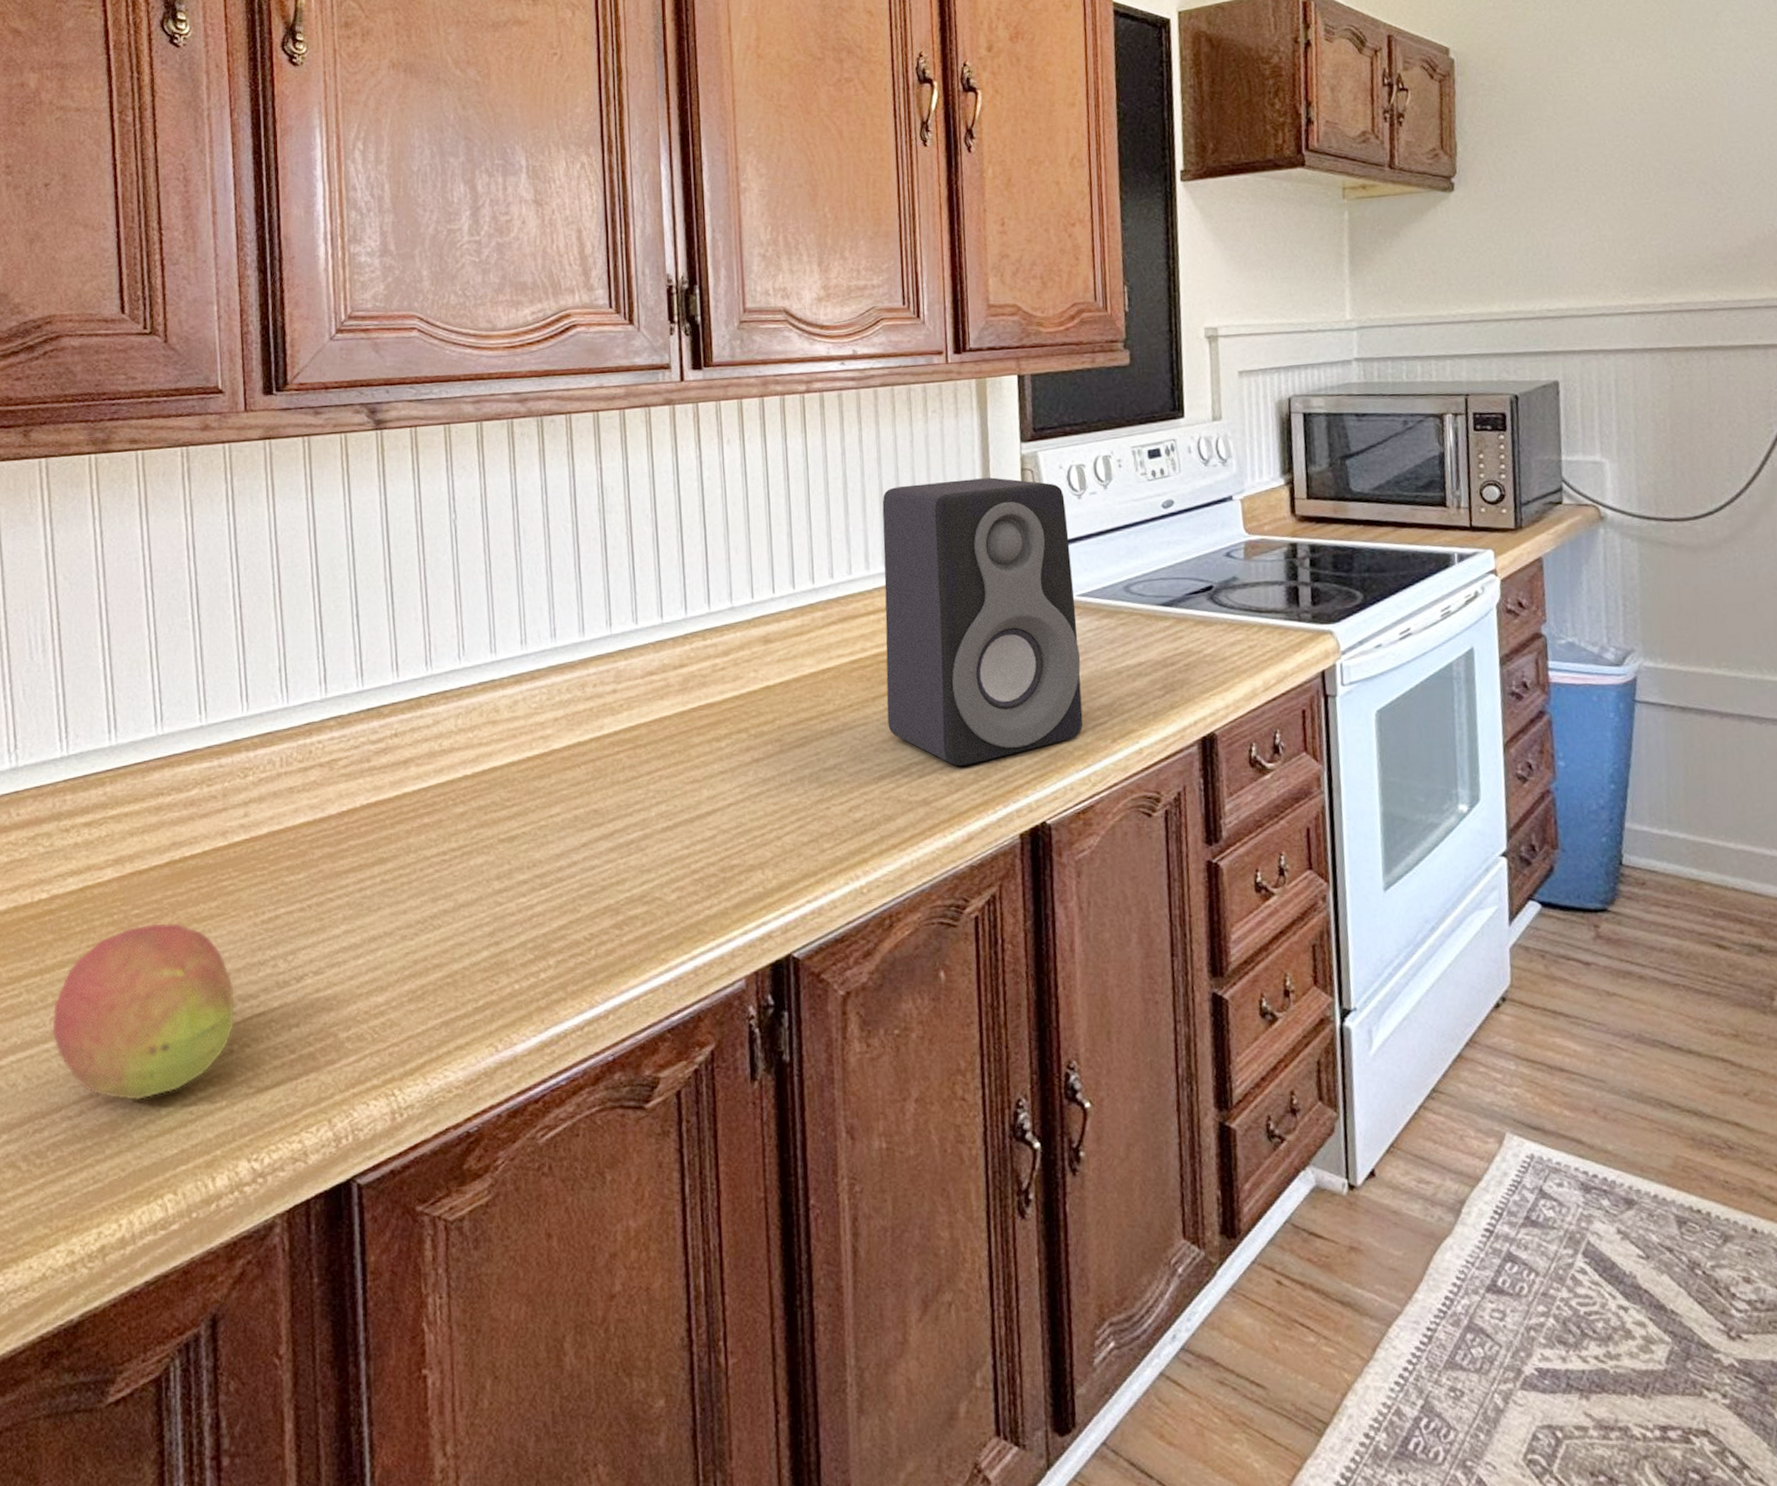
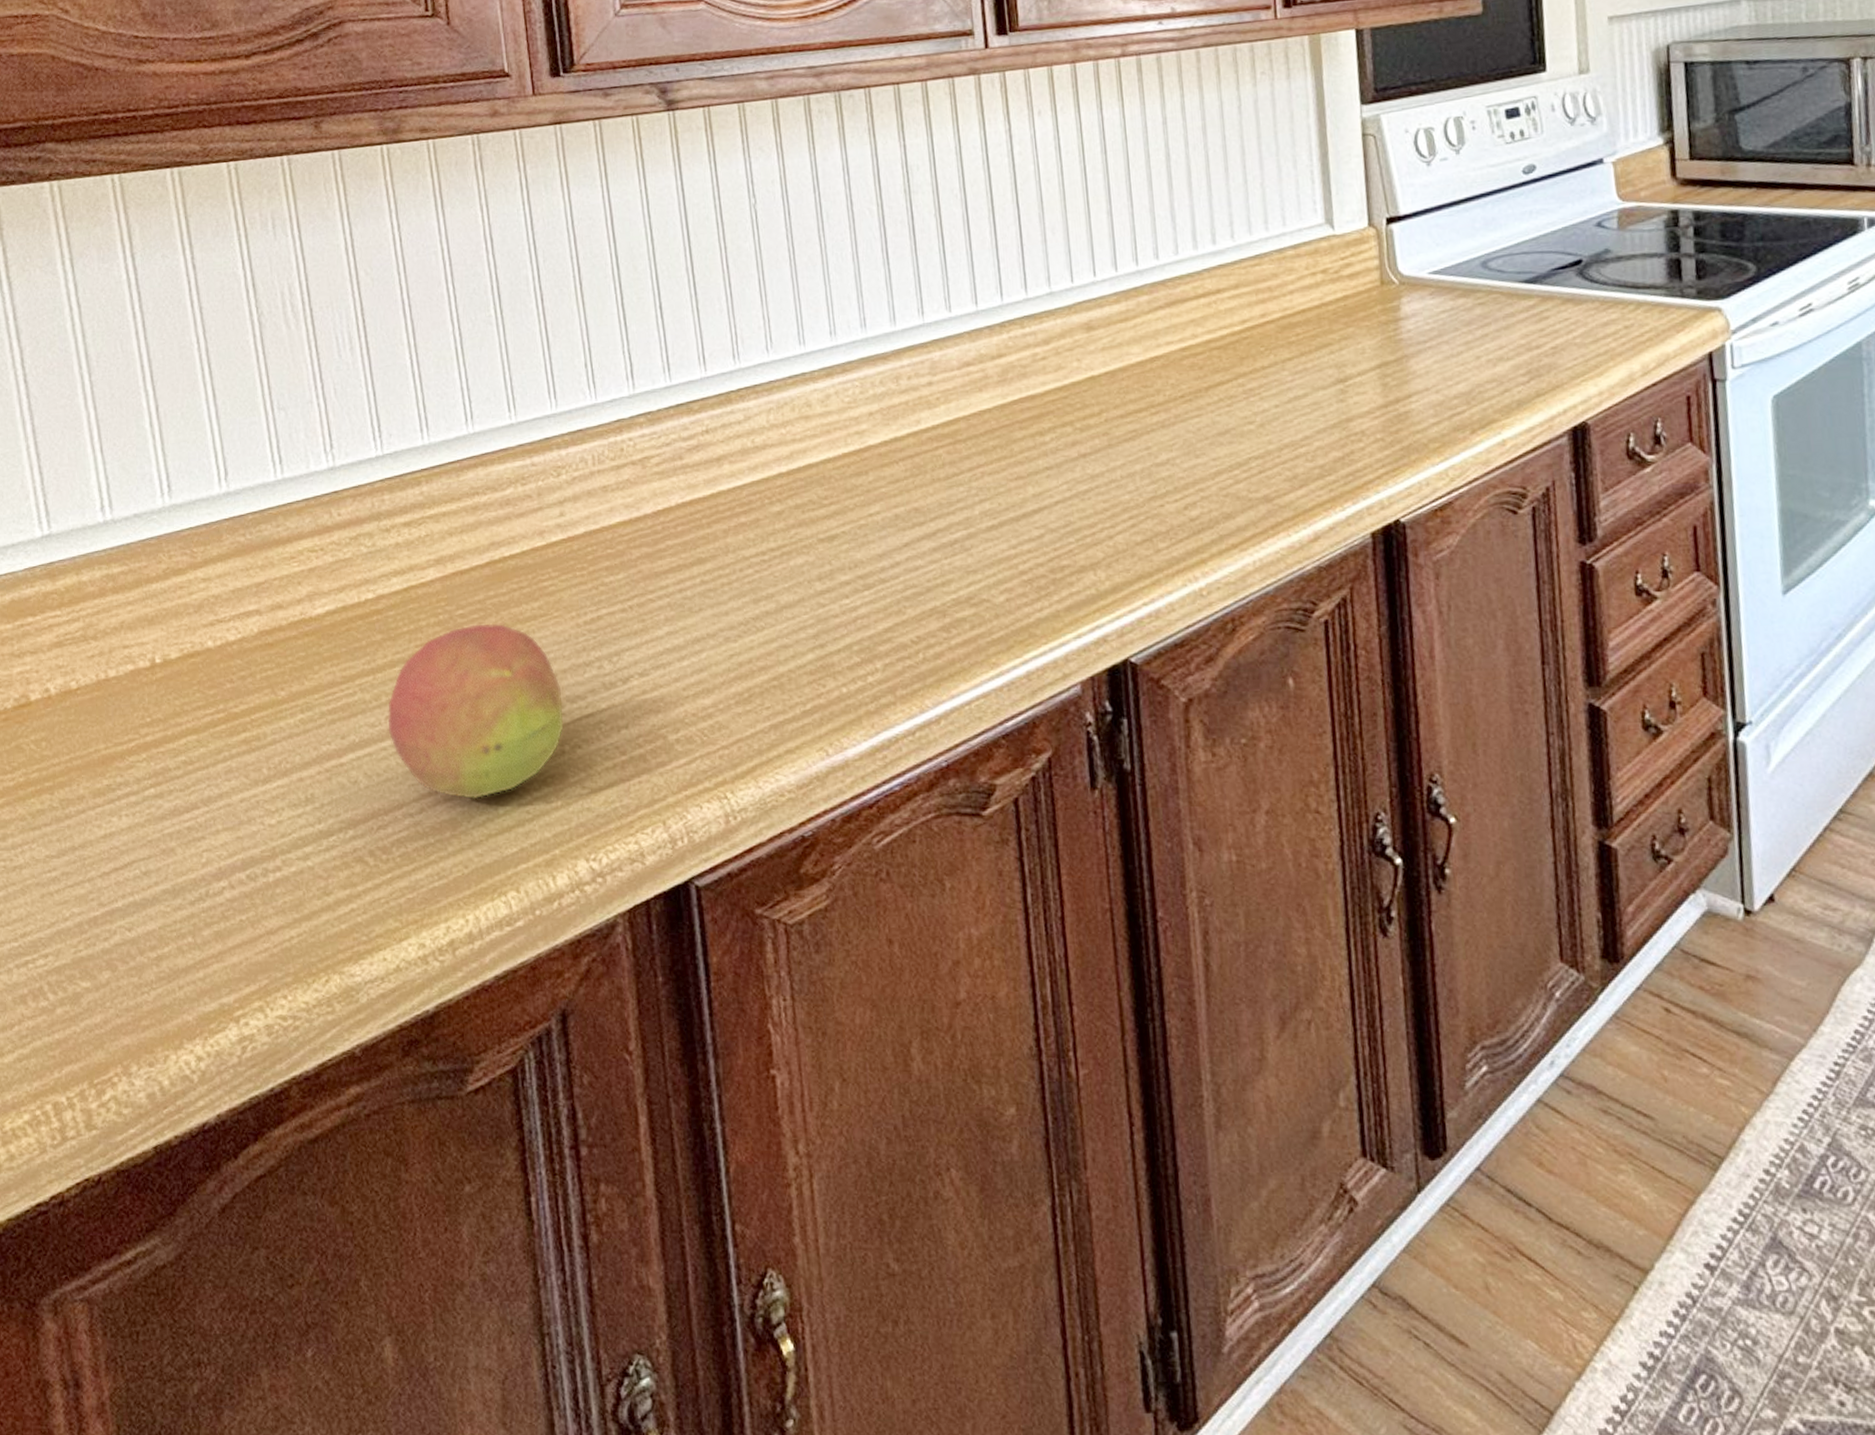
speaker: present [882,477,1083,766] -> none [1209,144,1439,460]

